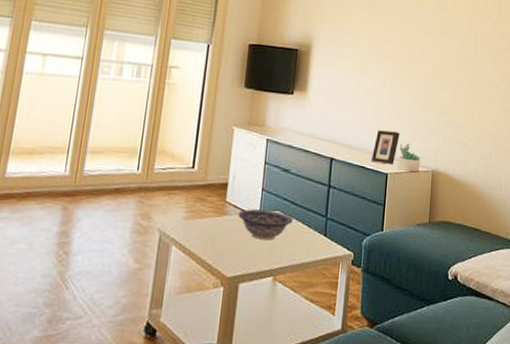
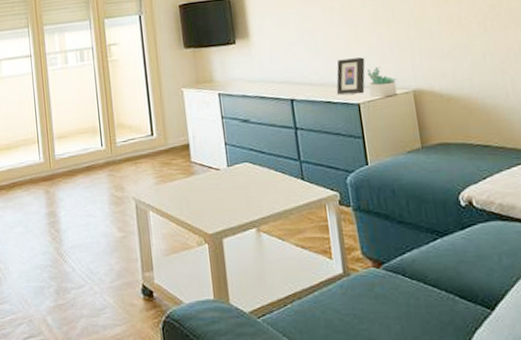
decorative bowl: present [238,209,293,242] -> none [206,162,264,195]

